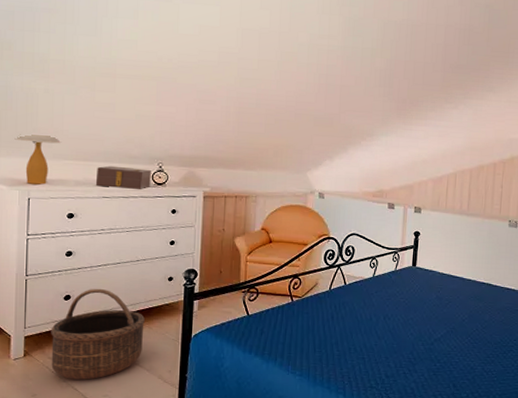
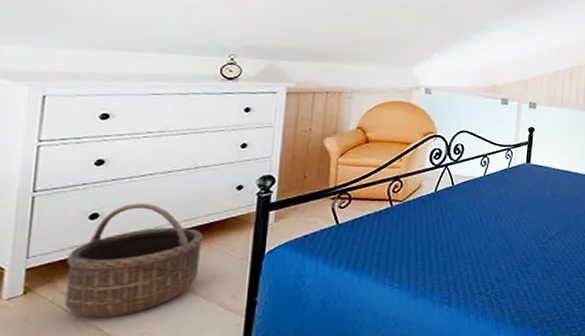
table lamp: present [14,134,62,185] -> none [27,17,97,79]
jewelry box: present [95,165,151,190] -> none [142,57,219,86]

